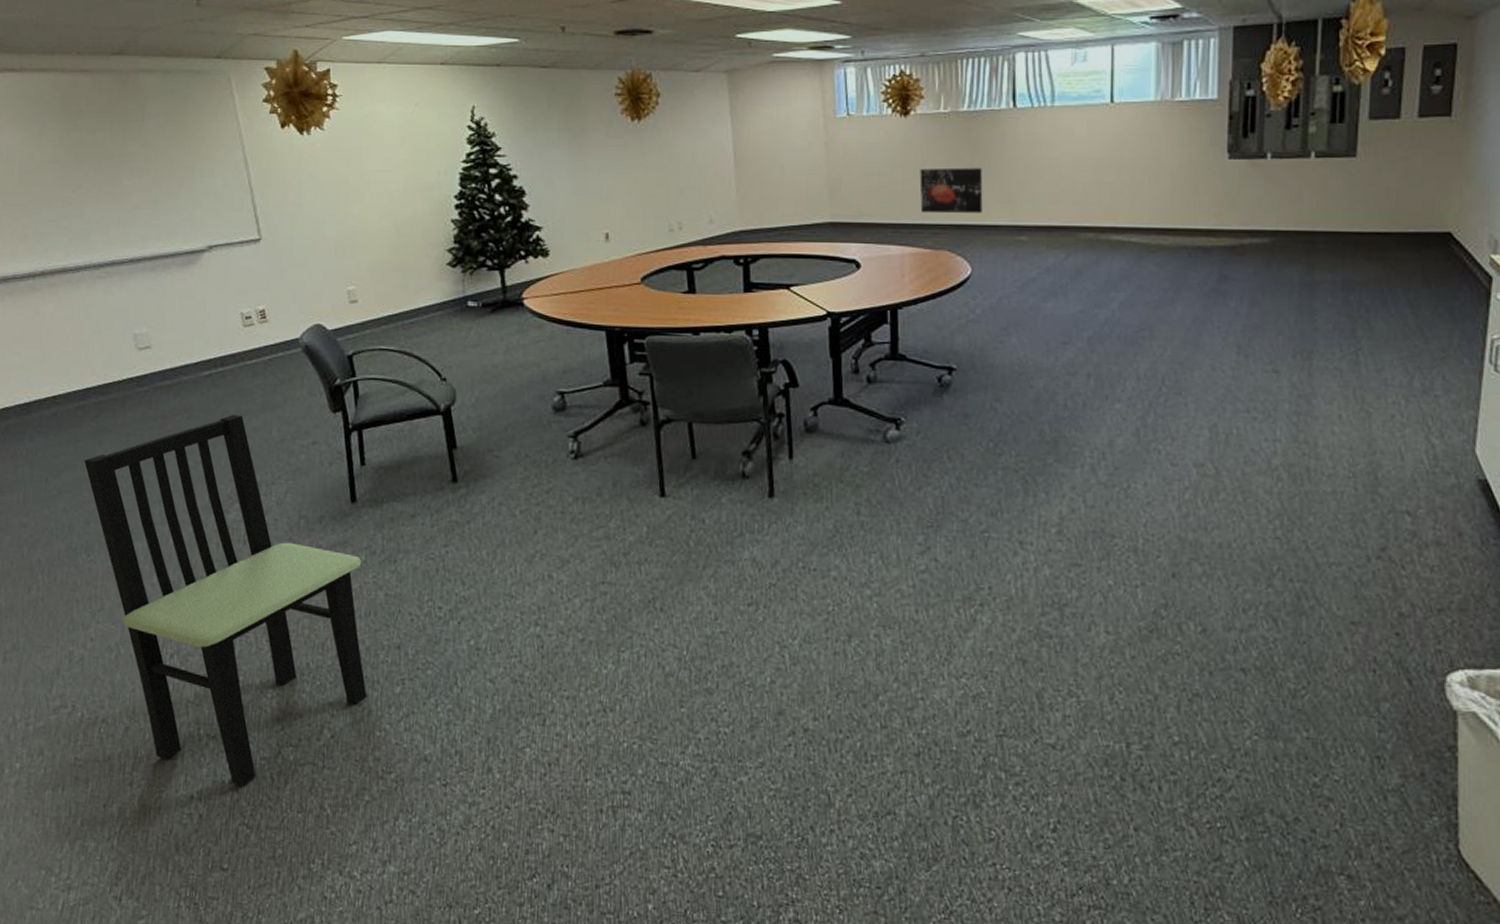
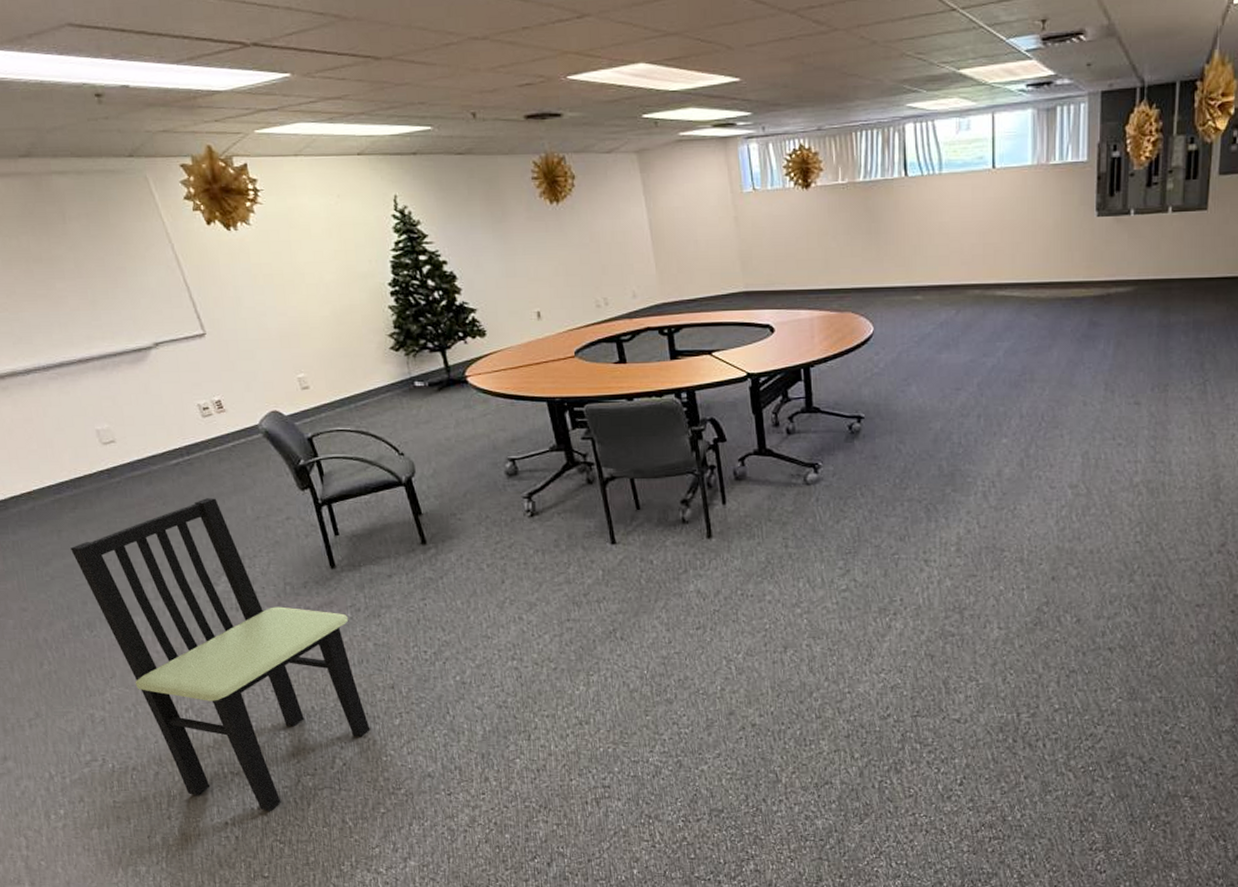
wall art: present [919,167,983,214] -> none [823,234,881,279]

